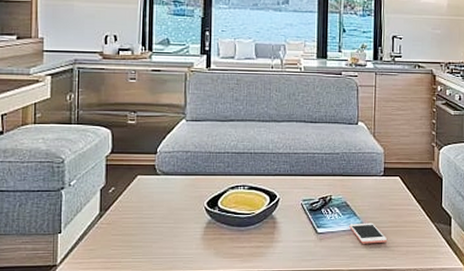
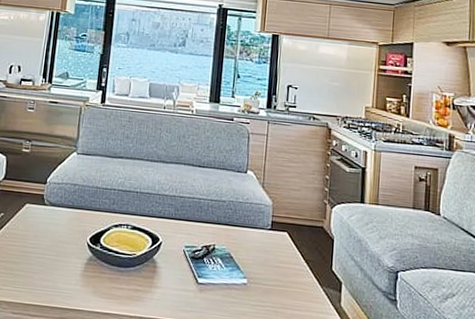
cell phone: present [349,223,387,244] -> none [231,277,270,302]

